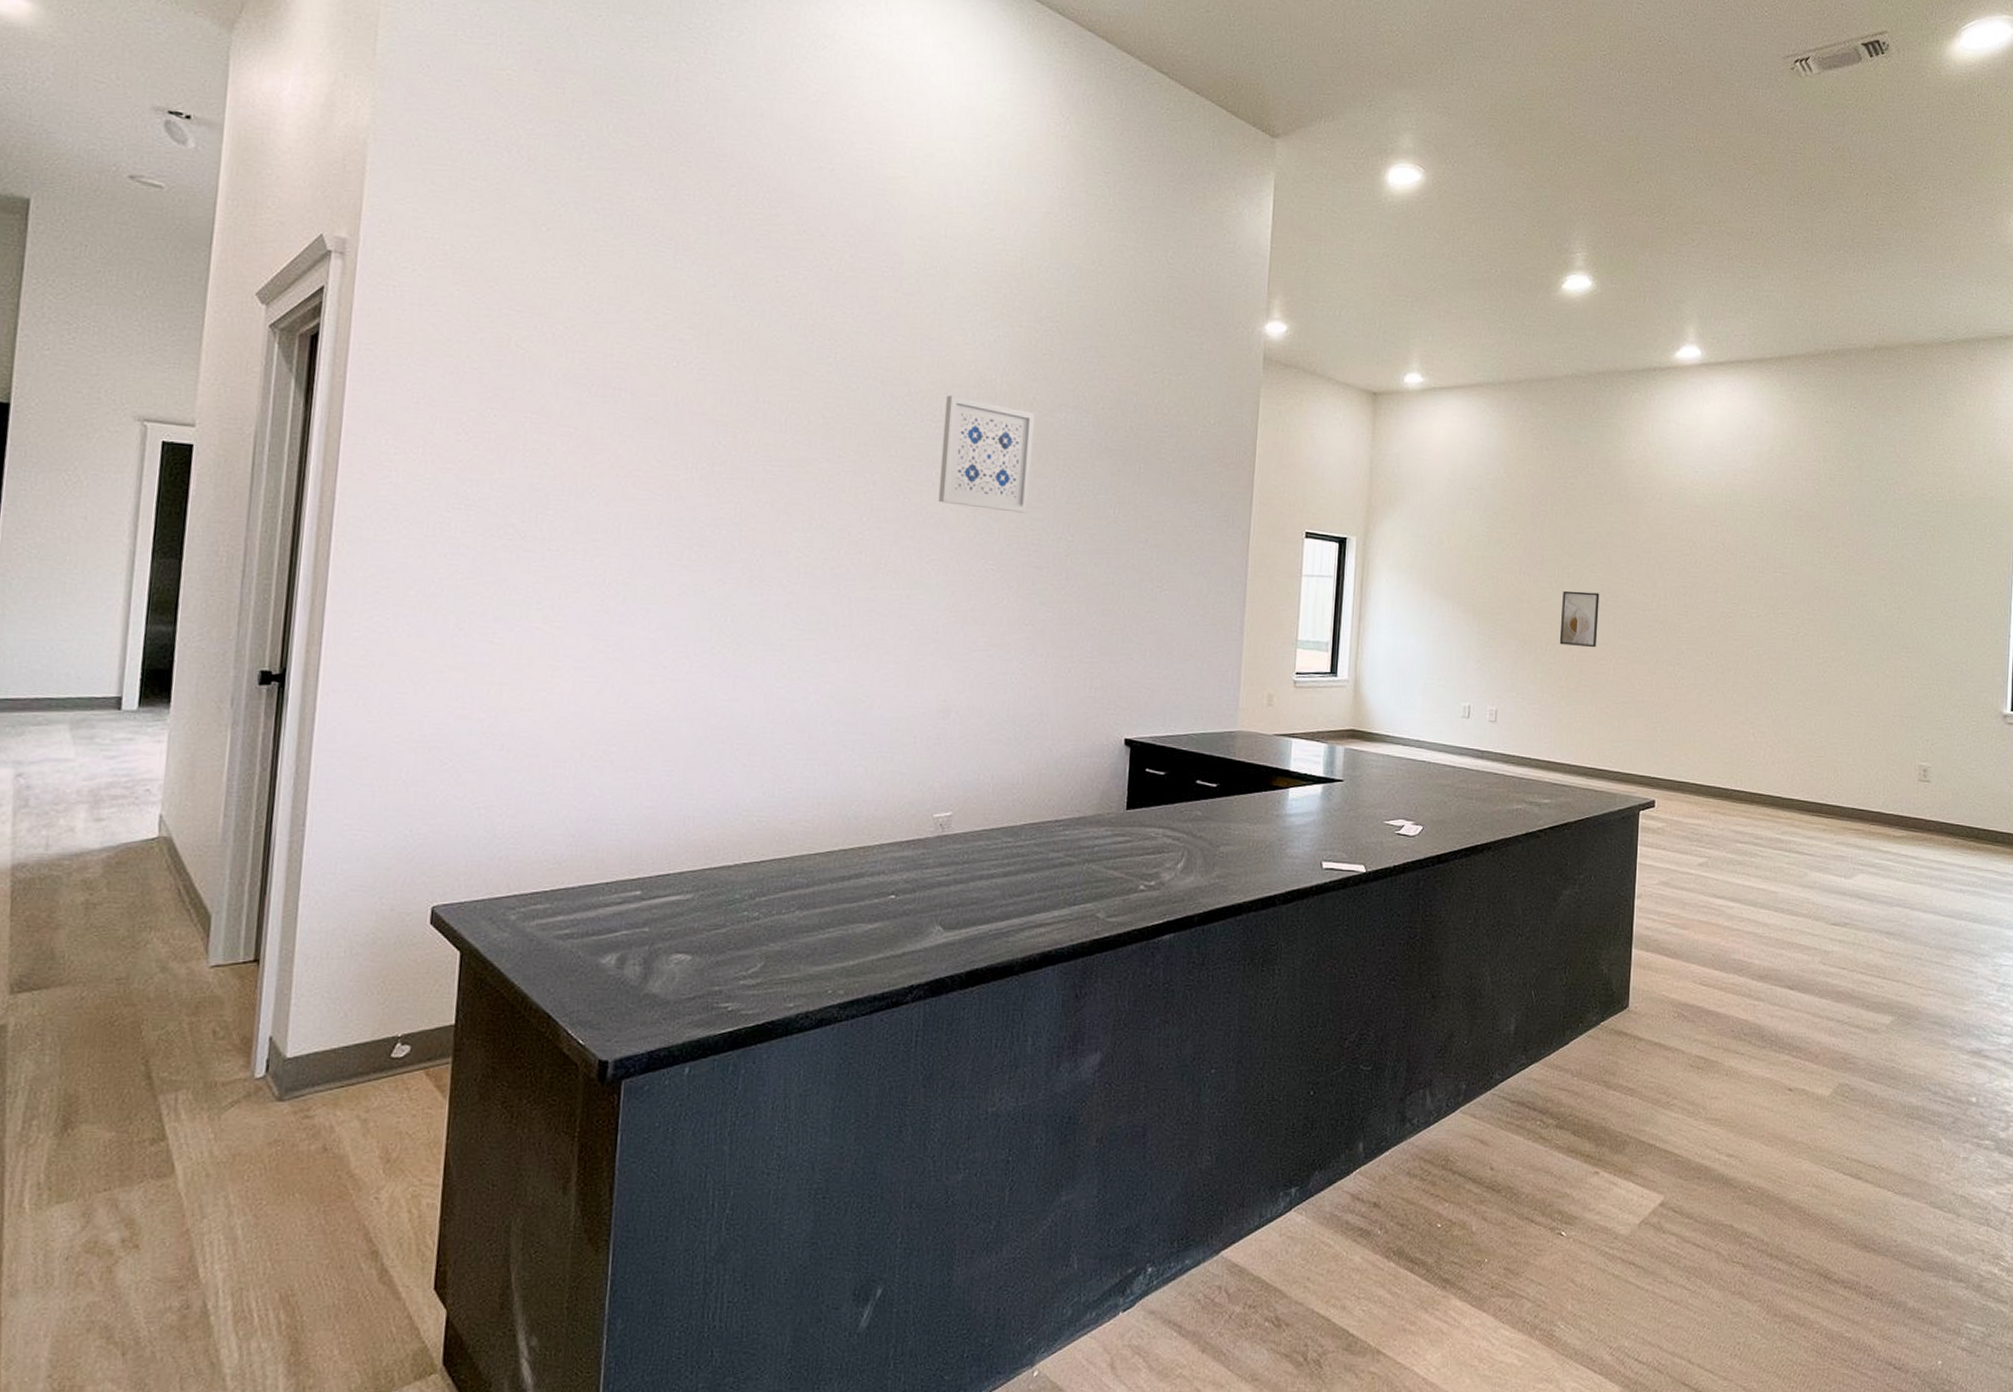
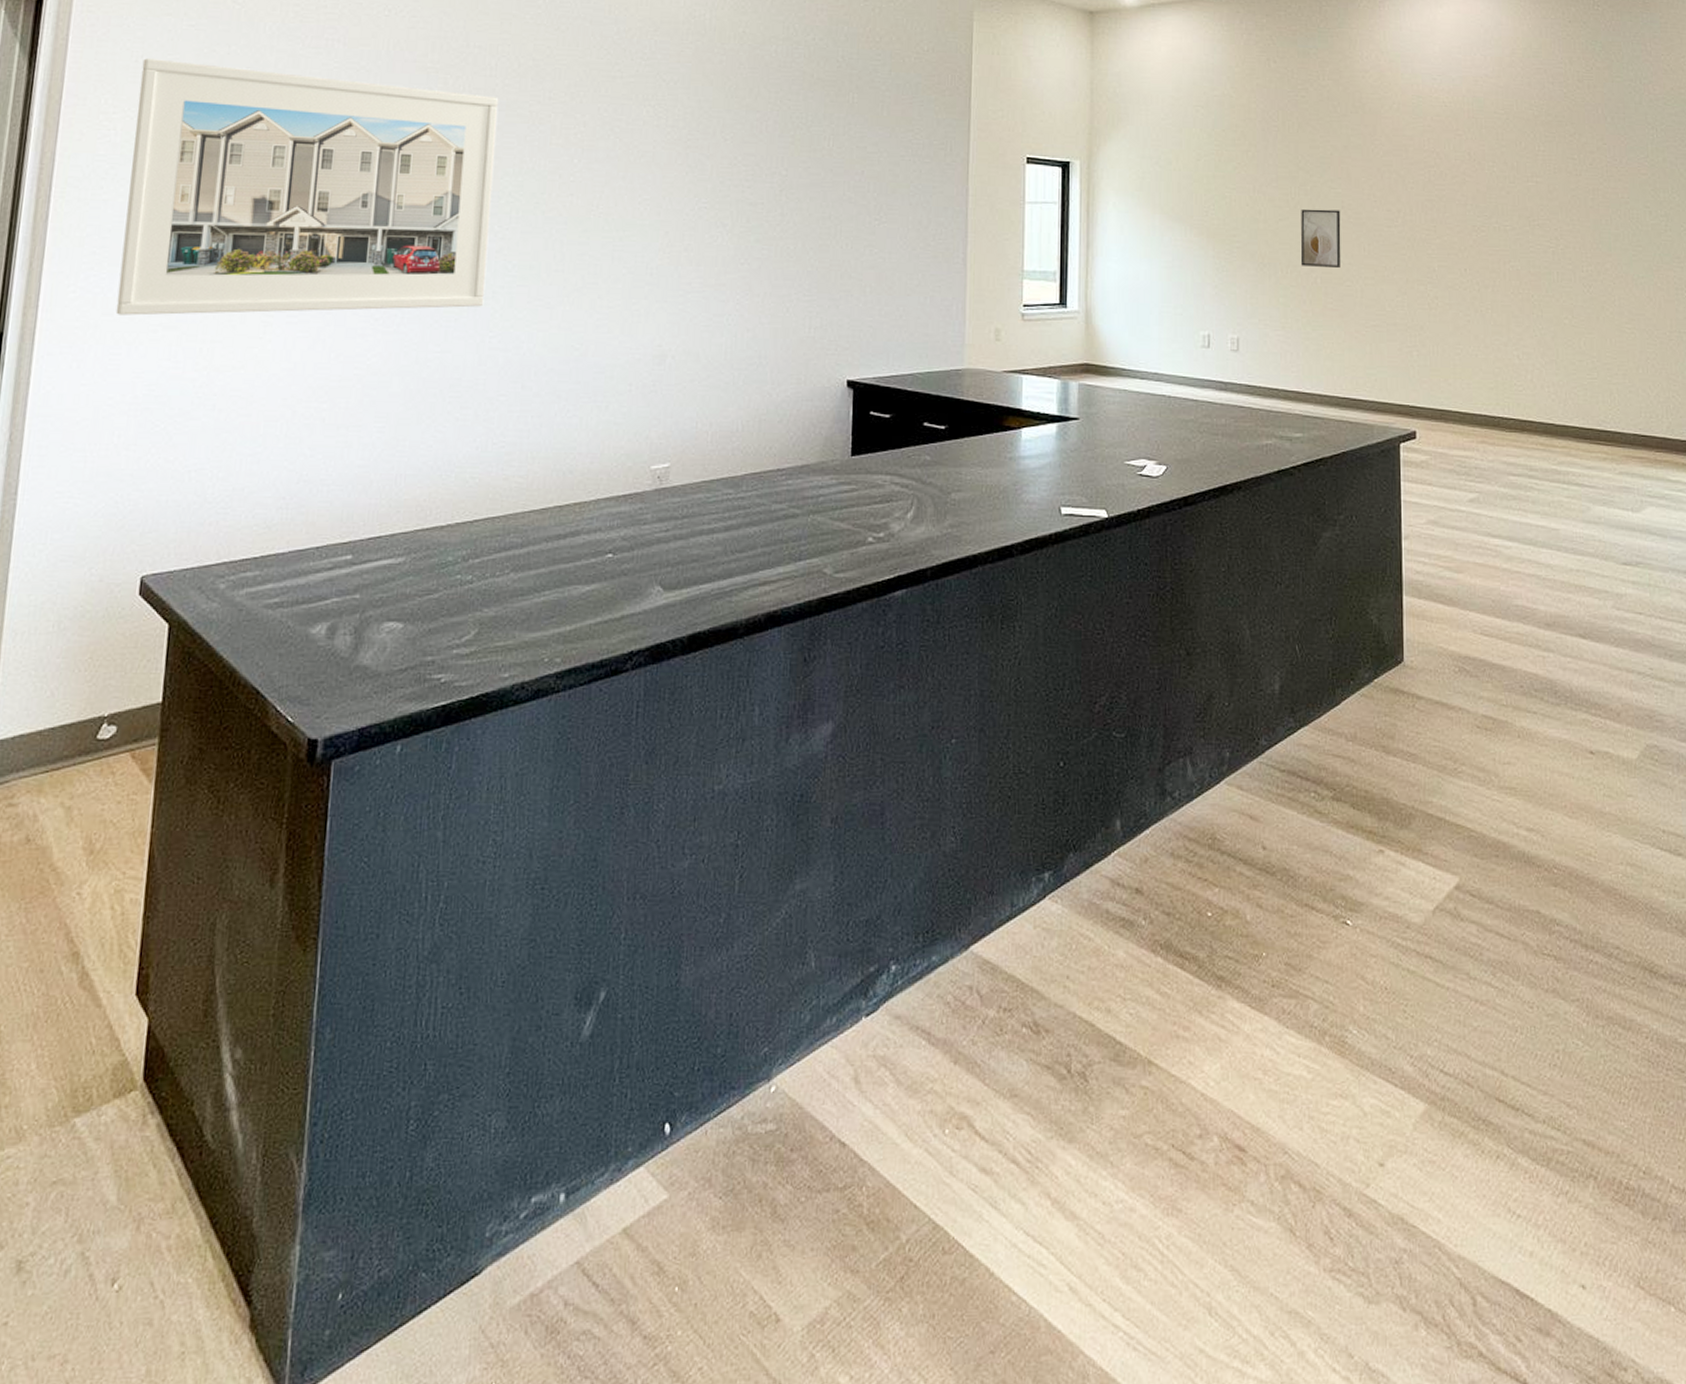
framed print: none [401,400,789,659] -> present [115,58,499,316]
wall art: present [938,395,1036,513] -> none [649,32,746,149]

